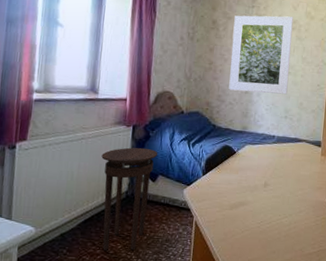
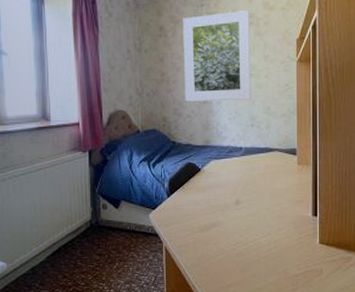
stool: present [101,147,158,250] -> none [61,174,118,282]

